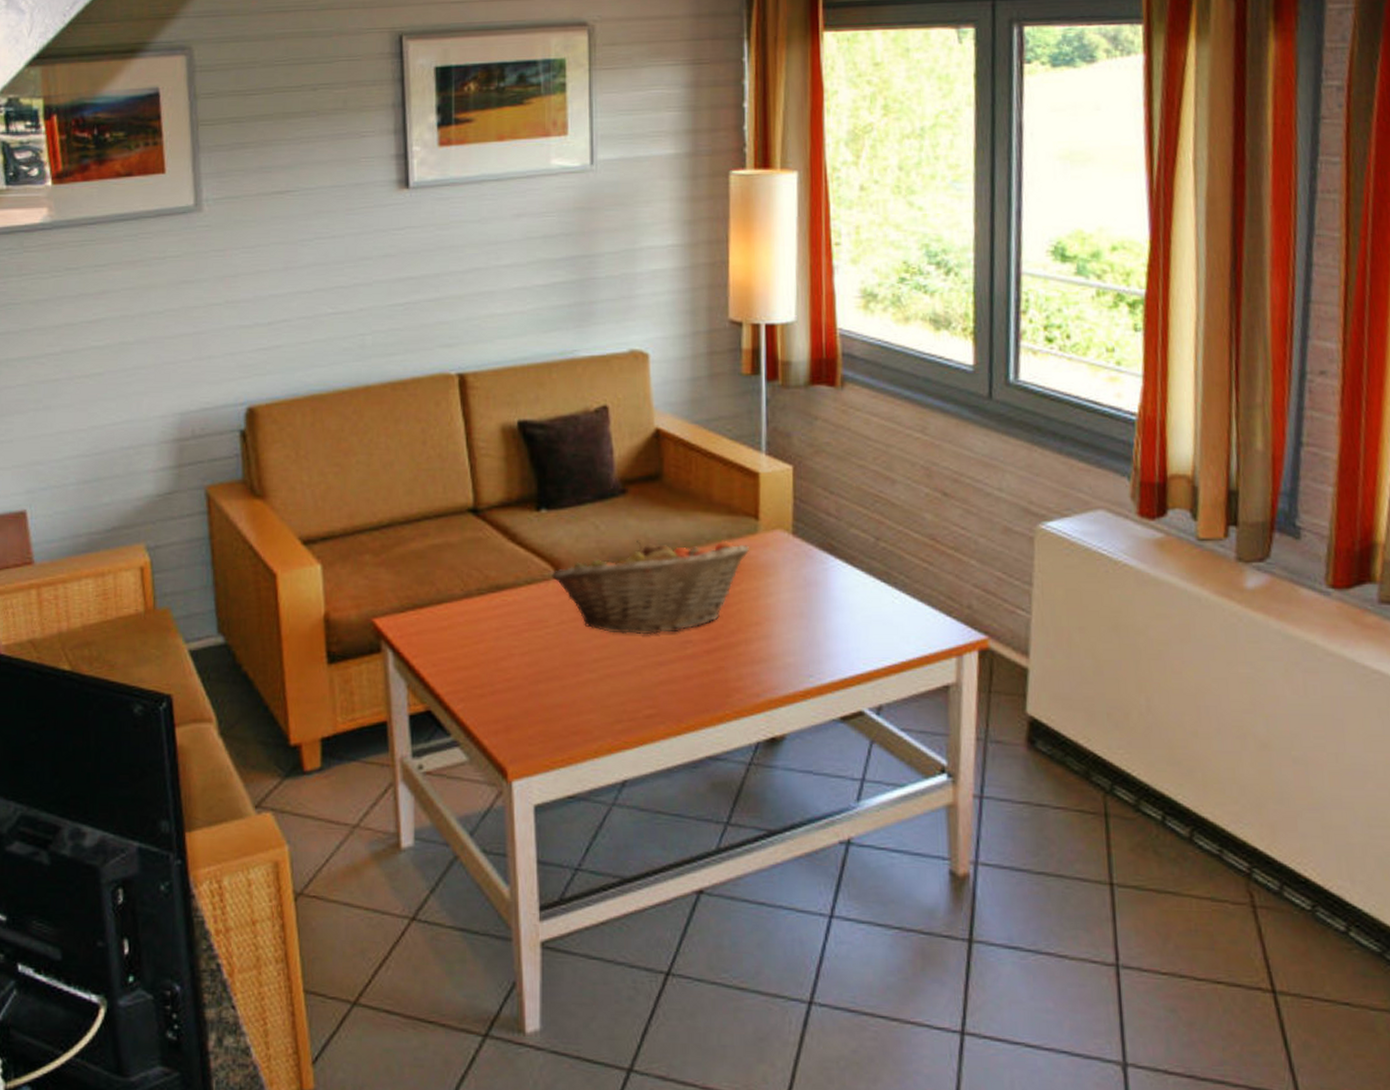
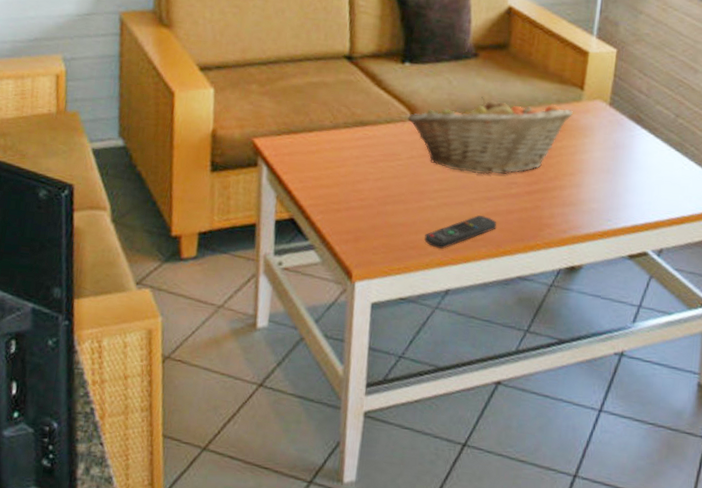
remote control: none [589,686,674,731] -> present [424,215,497,249]

